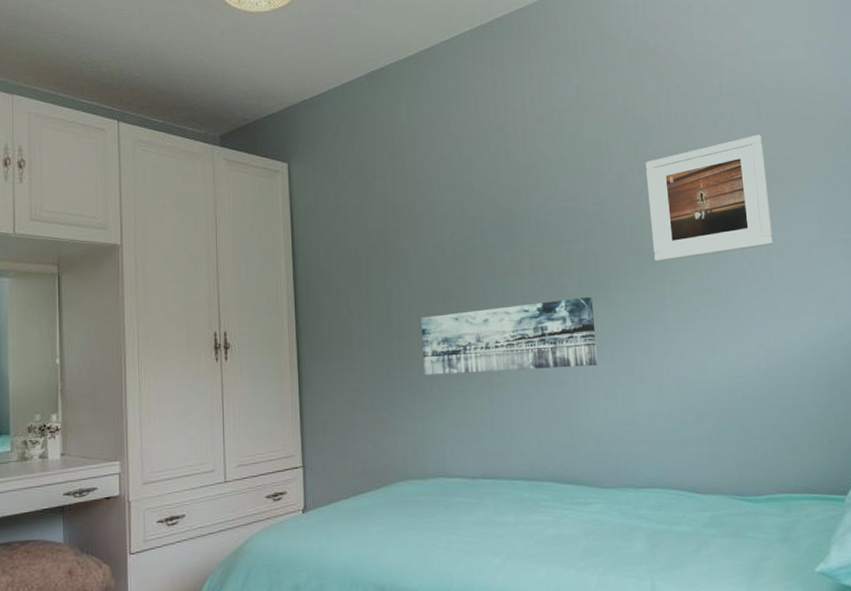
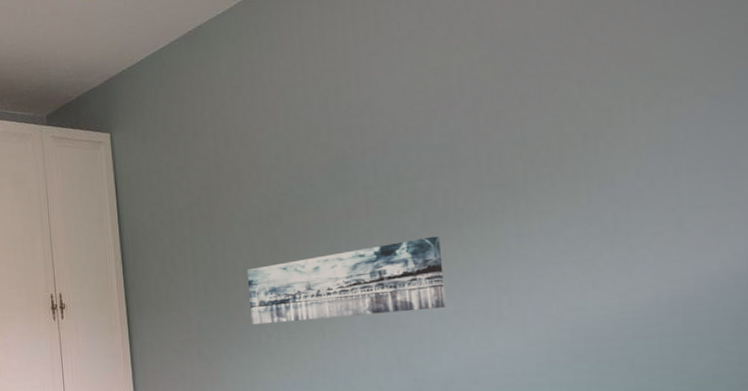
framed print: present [645,134,773,263] -> none [506,29,682,193]

